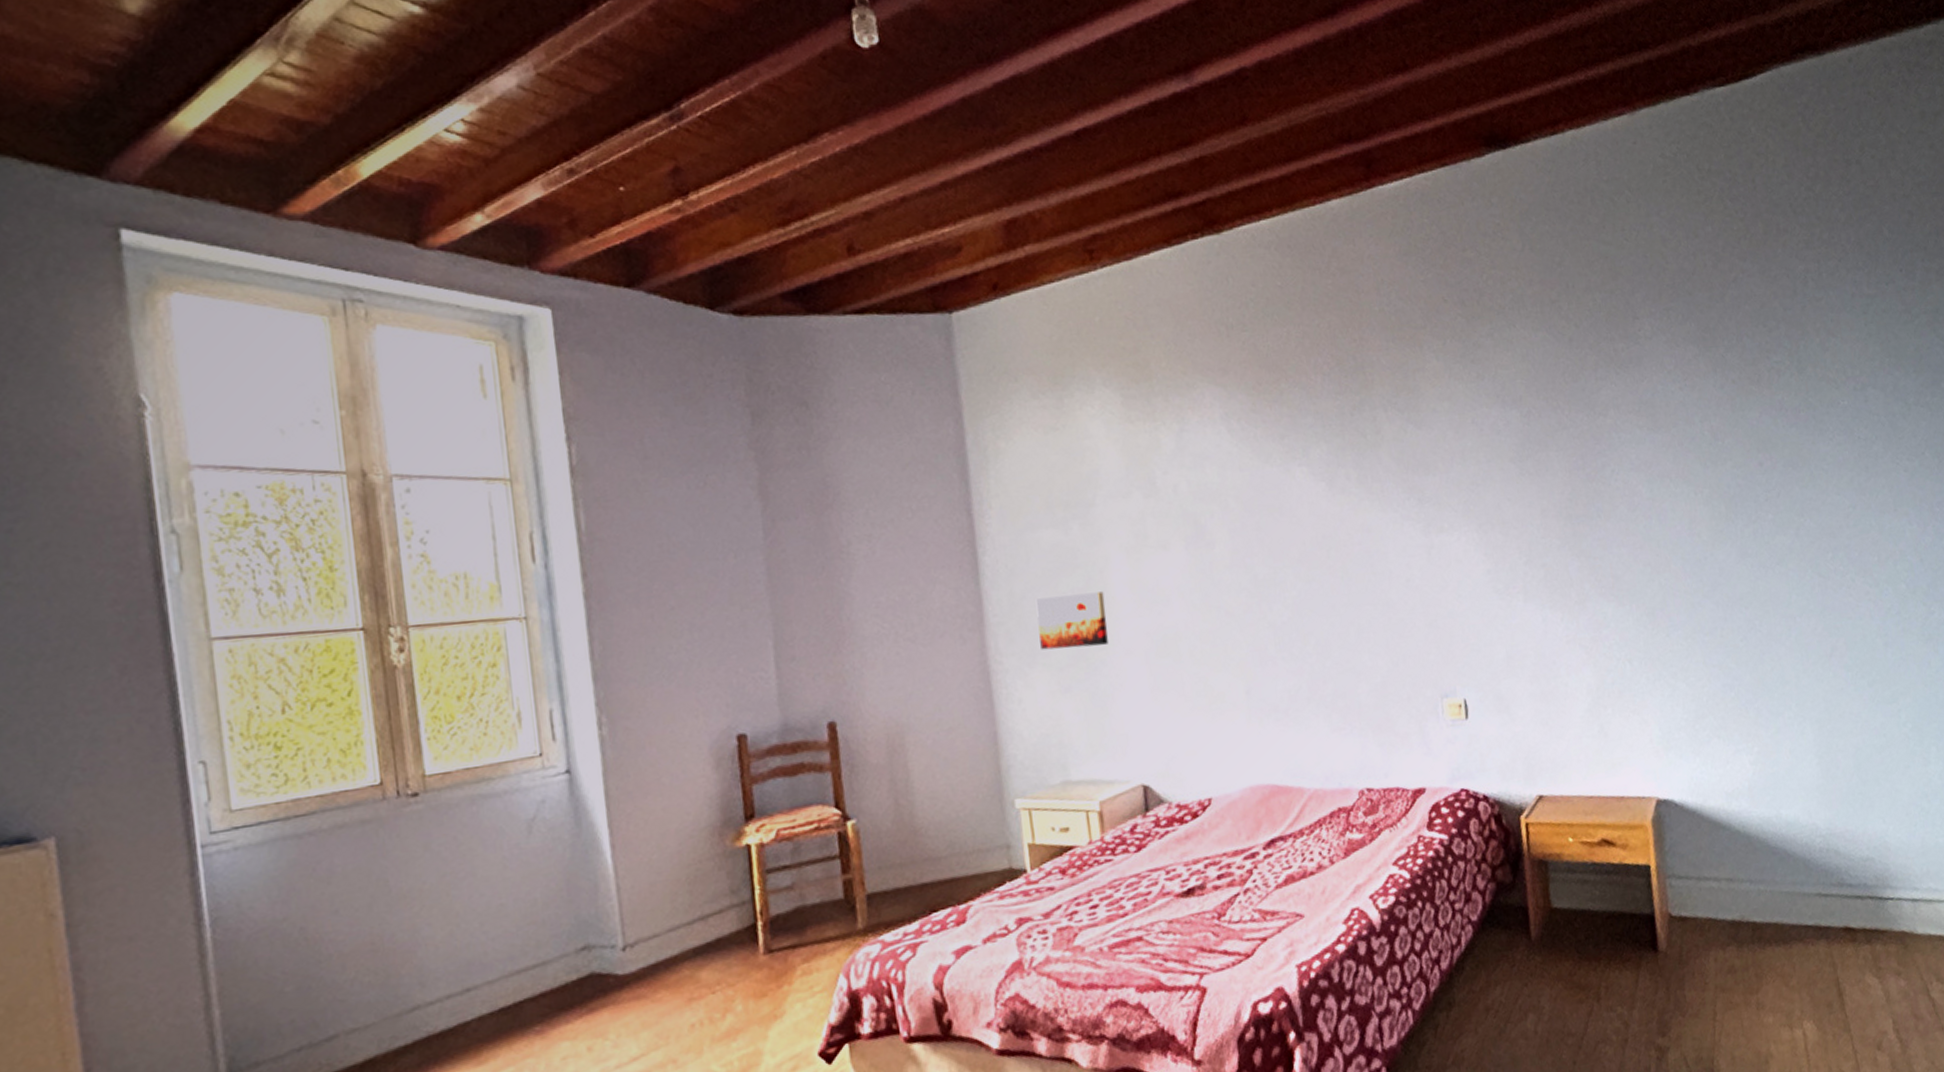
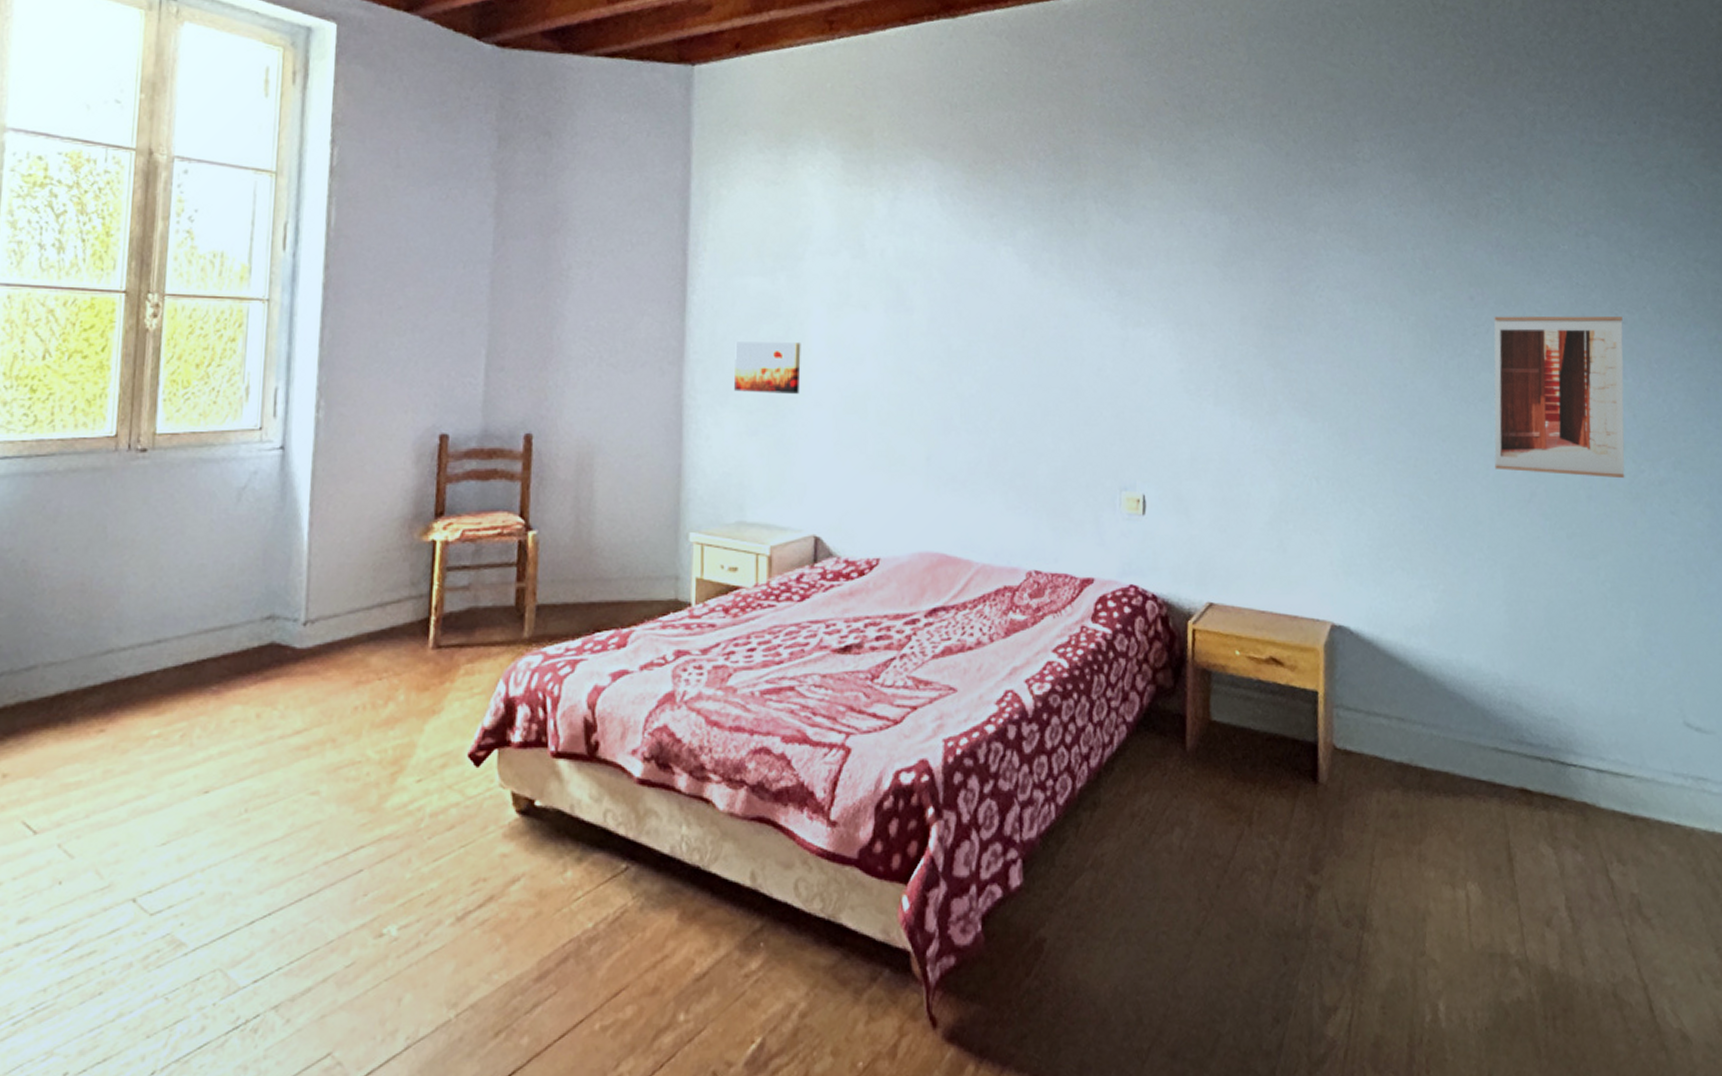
wall art: none [1783,465,1917,629] -> present [1494,316,1625,479]

